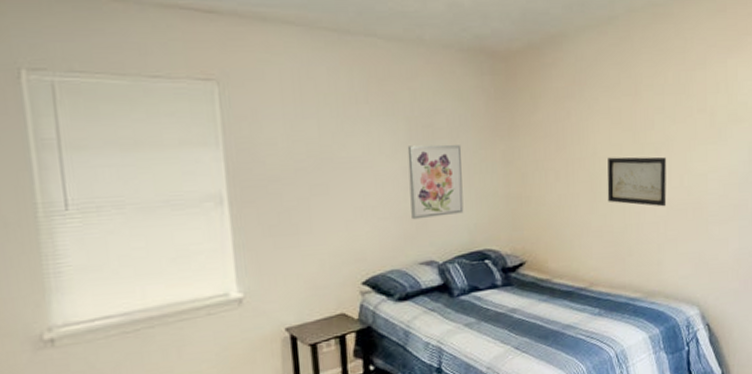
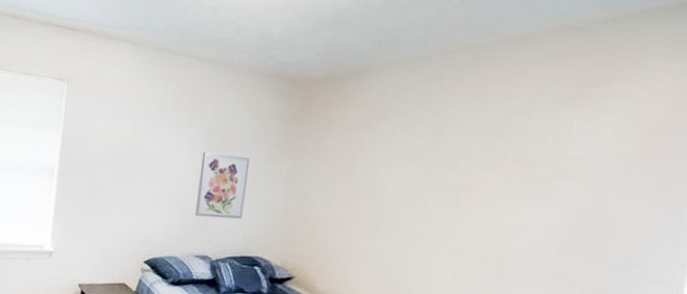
wall art: present [607,156,667,207] -> none [390,192,466,255]

